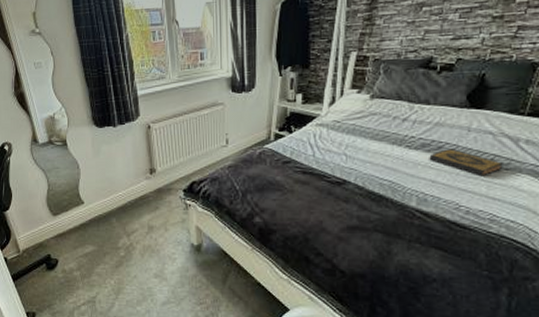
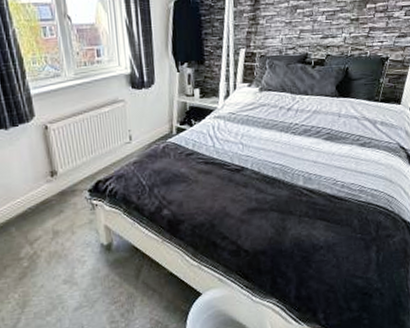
hardback book: present [429,149,503,177] -> none [310,133,366,155]

